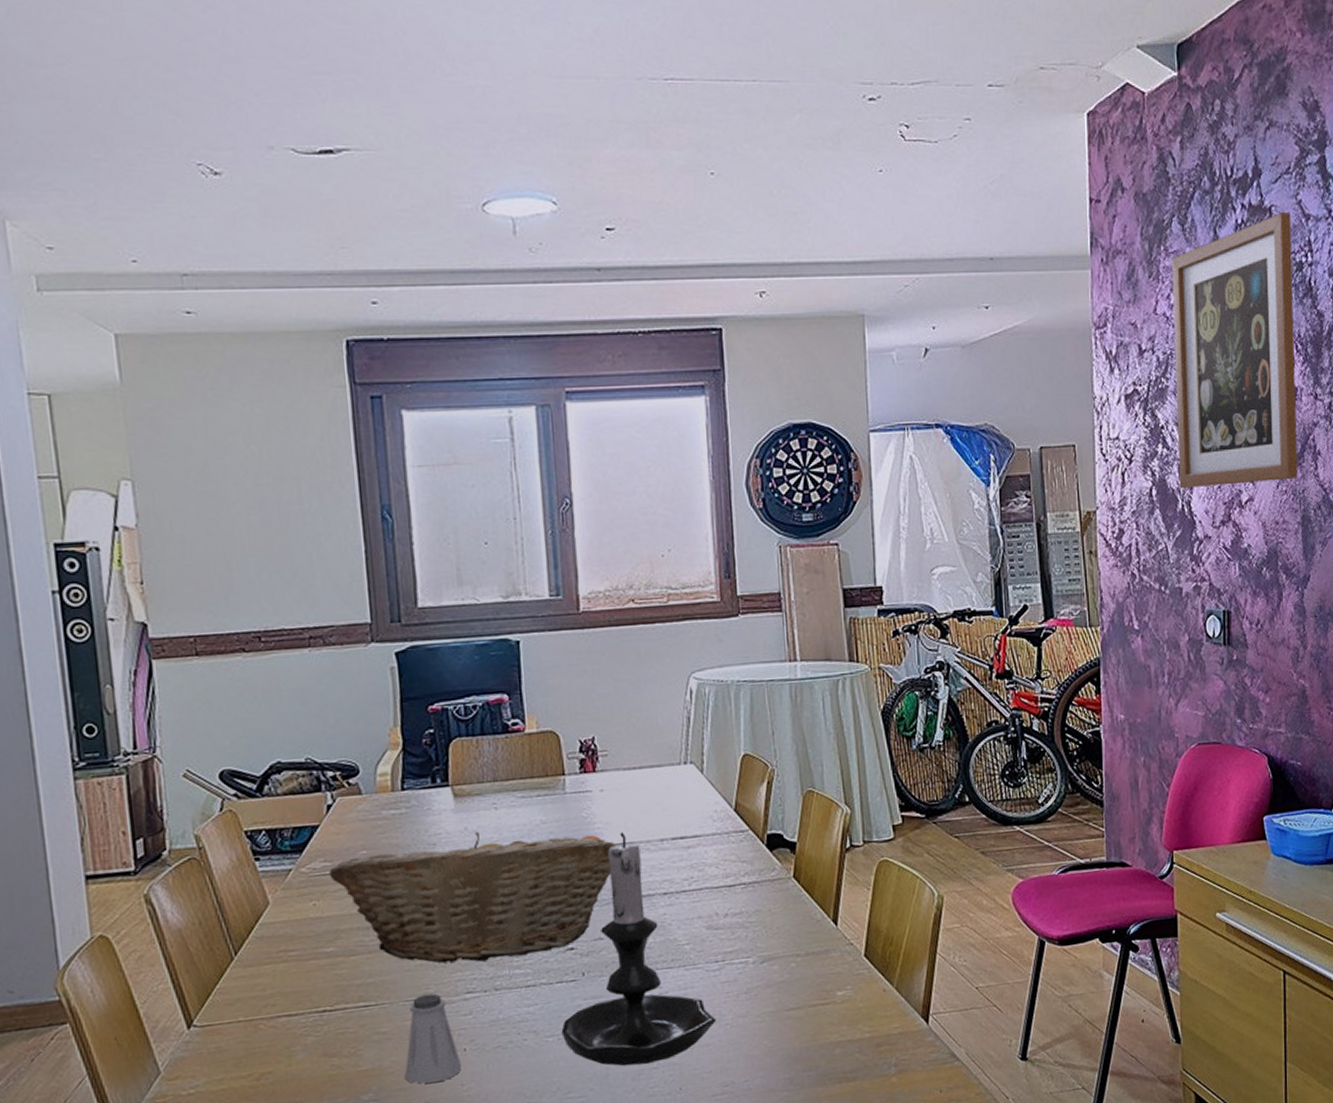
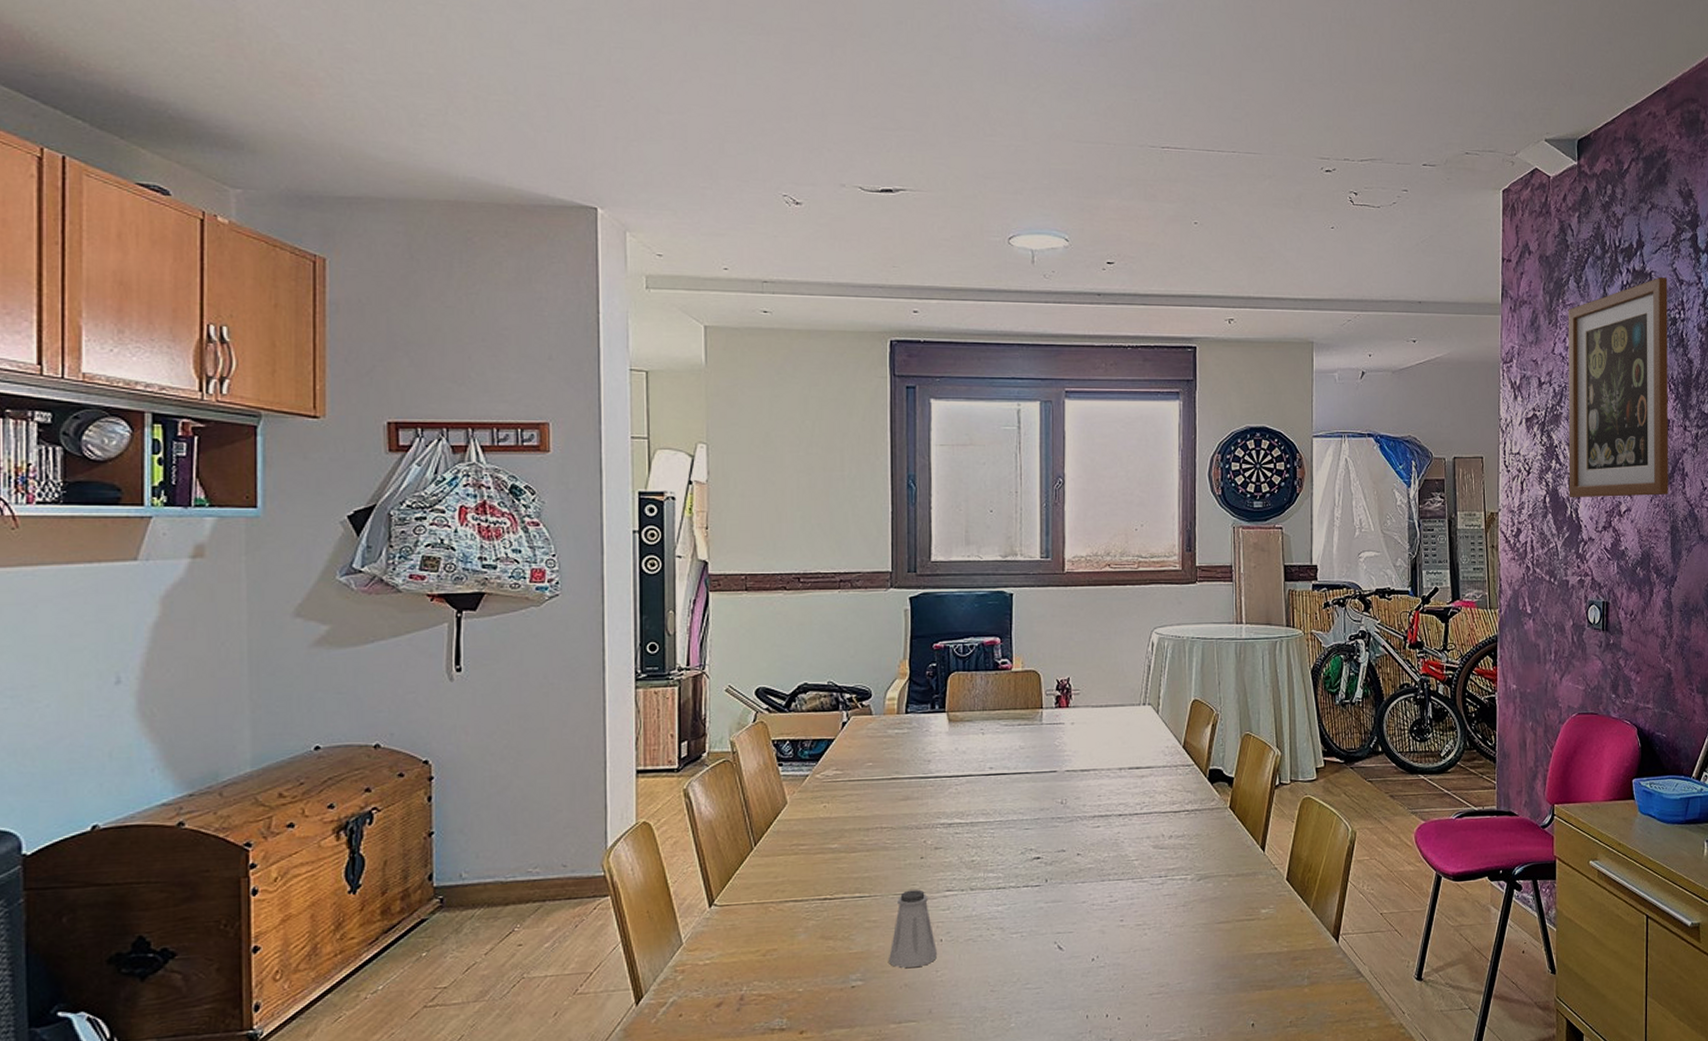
fruit basket: present [329,831,617,963] -> none [840,752,1082,864]
candle holder: present [561,832,717,1067] -> none [1024,760,1157,964]

